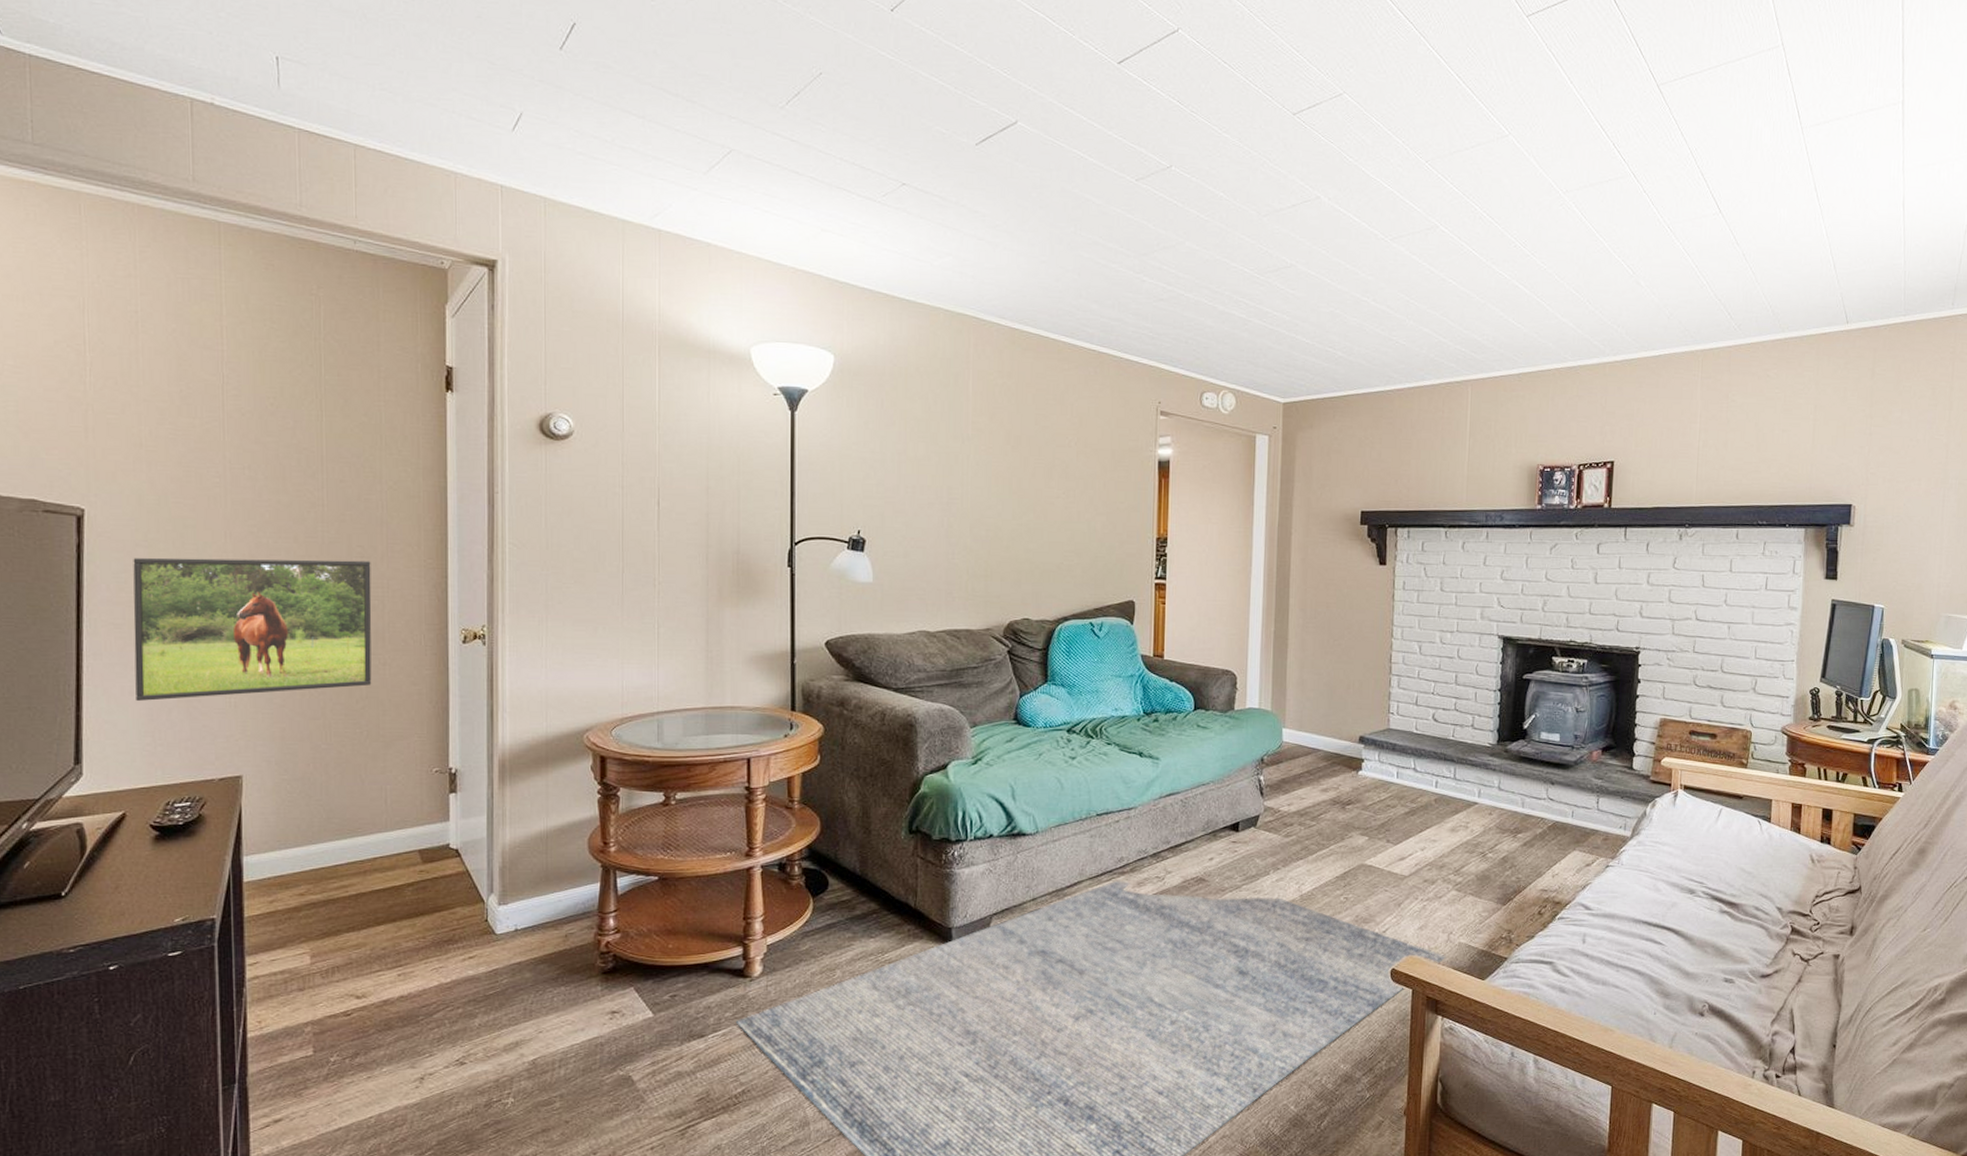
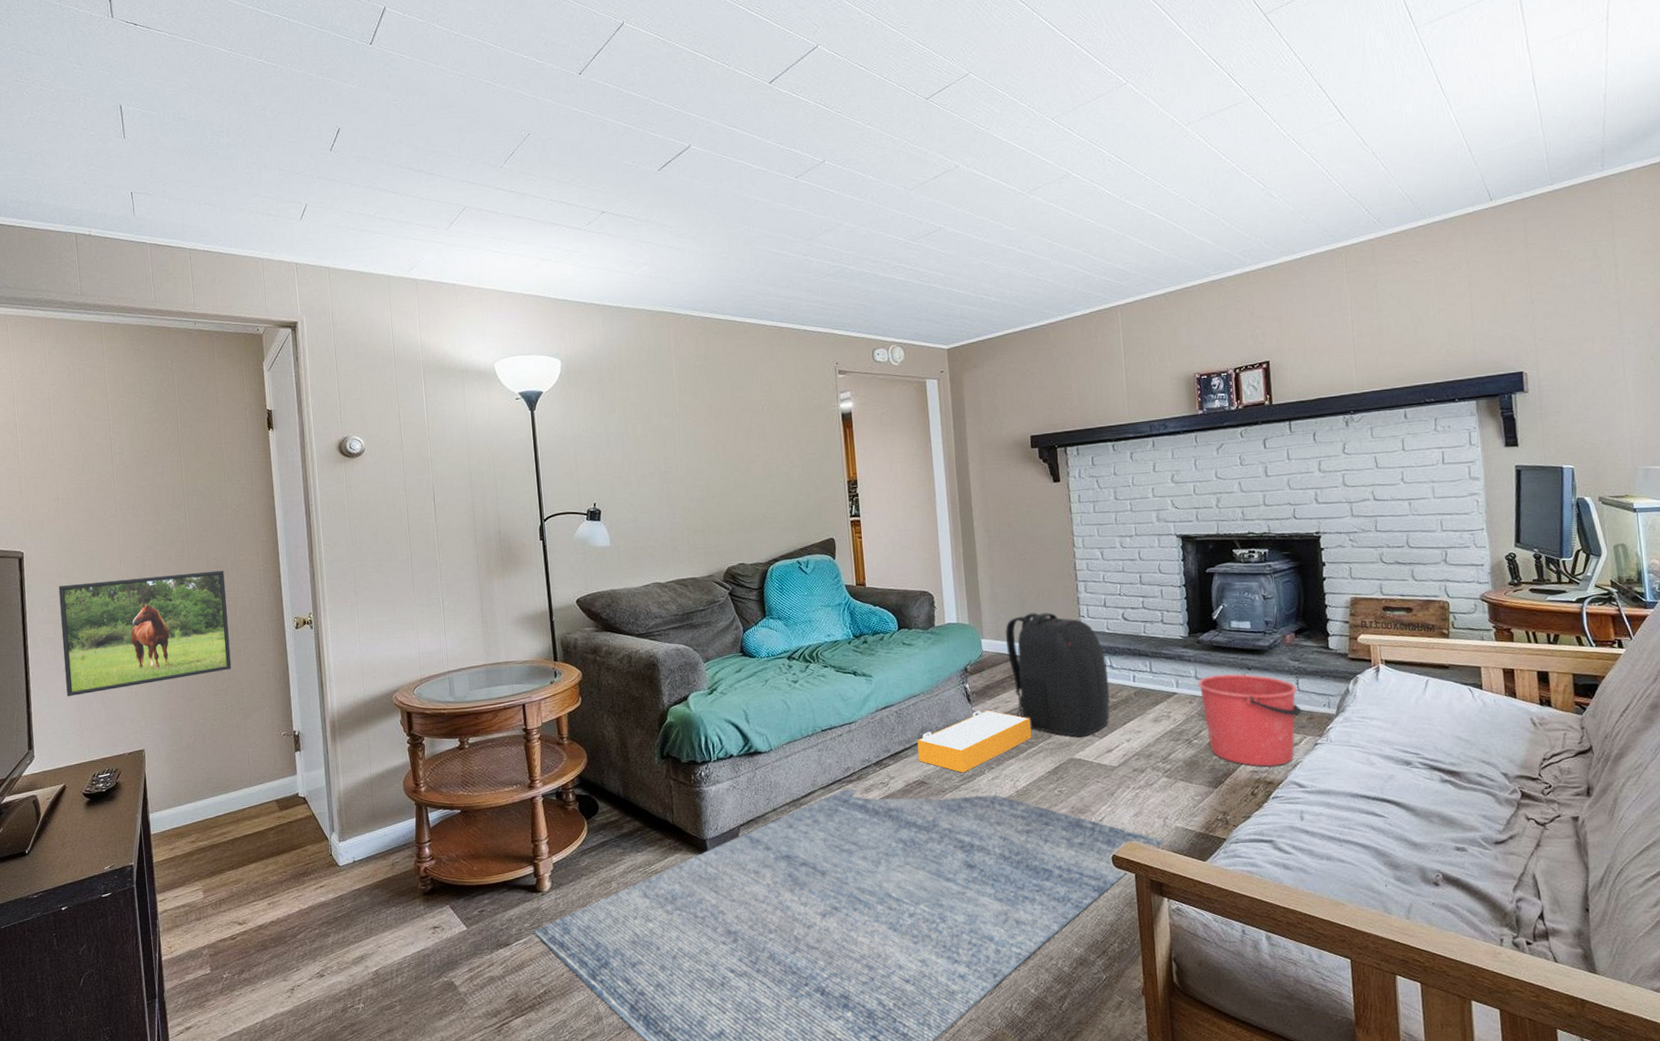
storage bin: none [1200,805,1325,872] -> present [917,710,1032,773]
backpack: none [1309,704,1411,841] -> present [1005,612,1111,737]
bucket: none [1499,788,1598,887] -> present [1197,673,1302,767]

